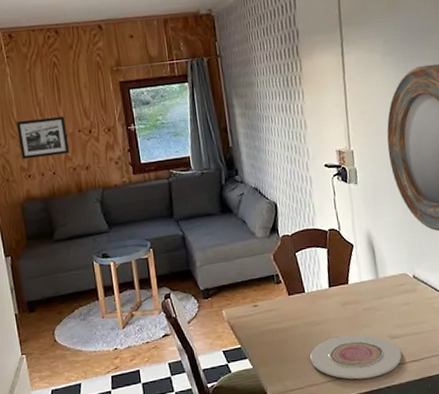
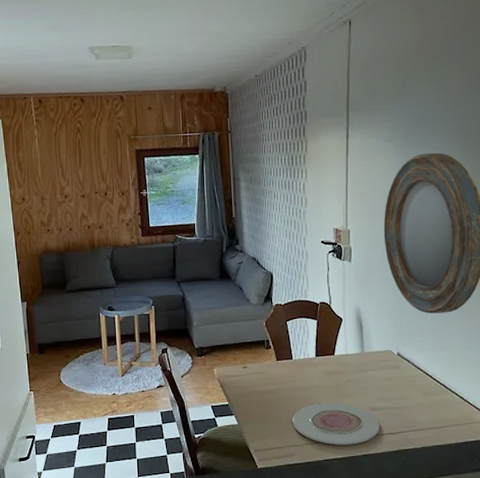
picture frame: present [17,116,69,159] -> none [40,178,85,214]

